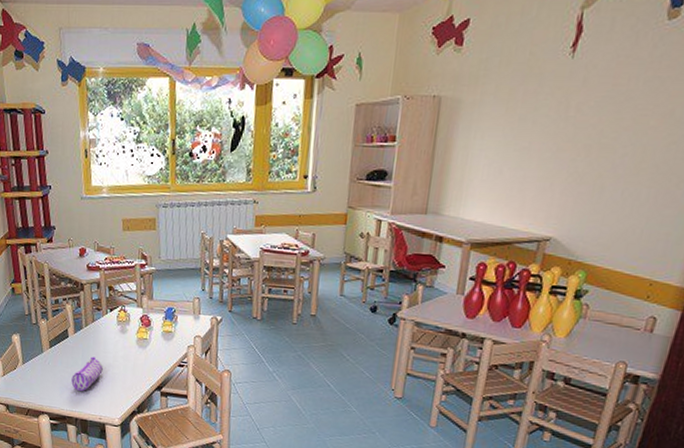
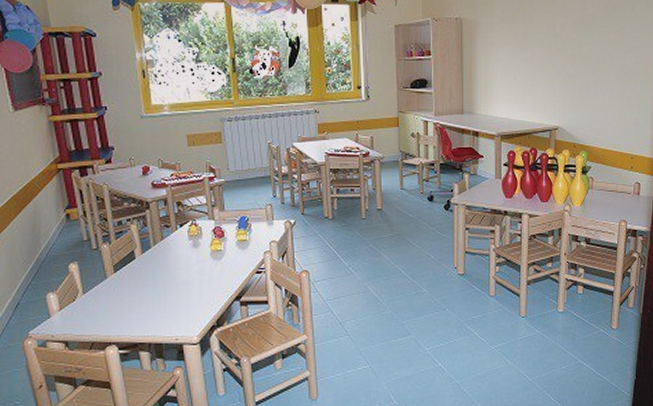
pencil case: present [71,356,103,391] -> none [141,275,176,313]

